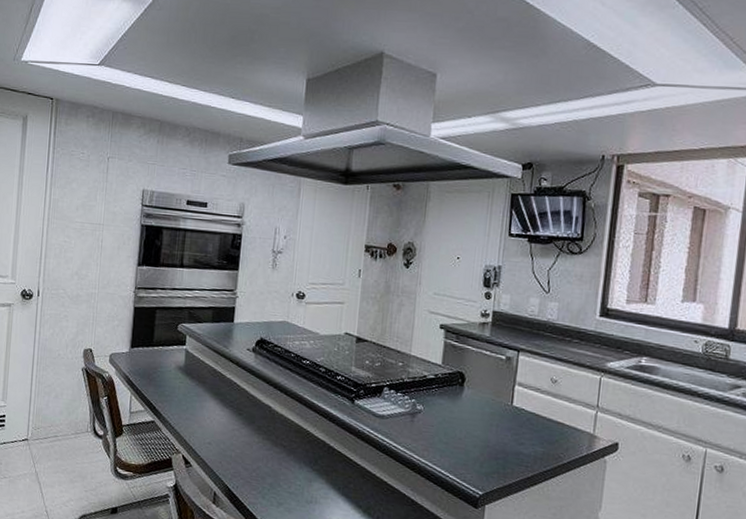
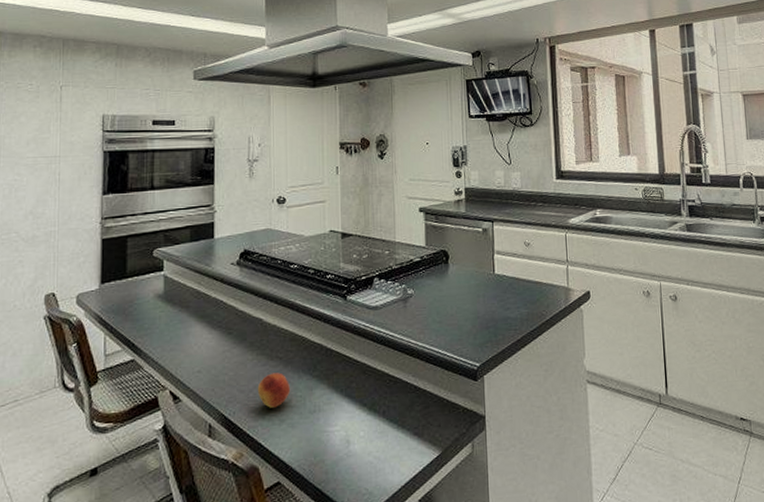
fruit: none [260,458,290,491] -> present [257,372,290,408]

